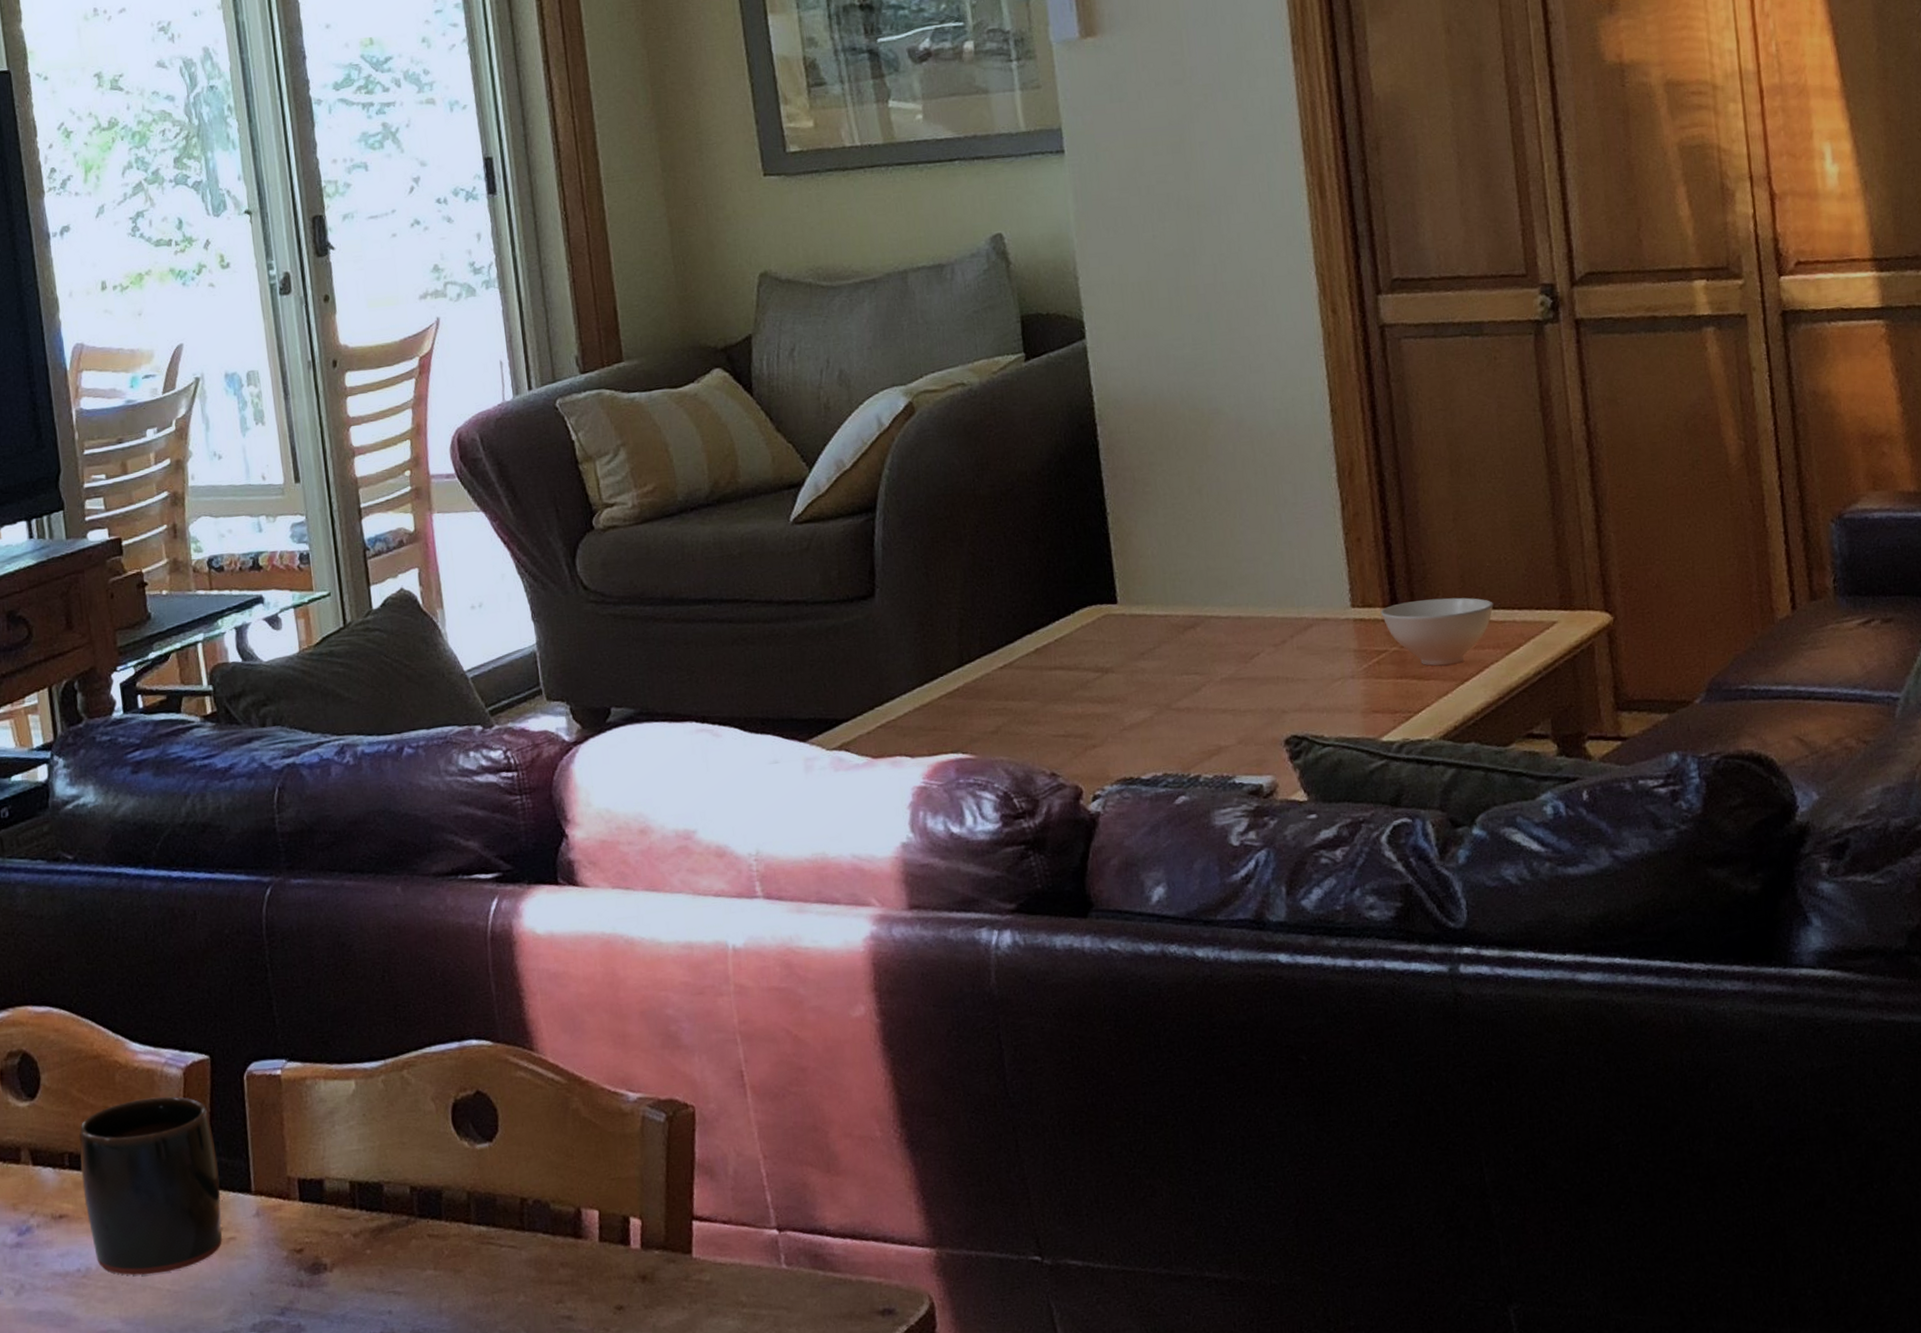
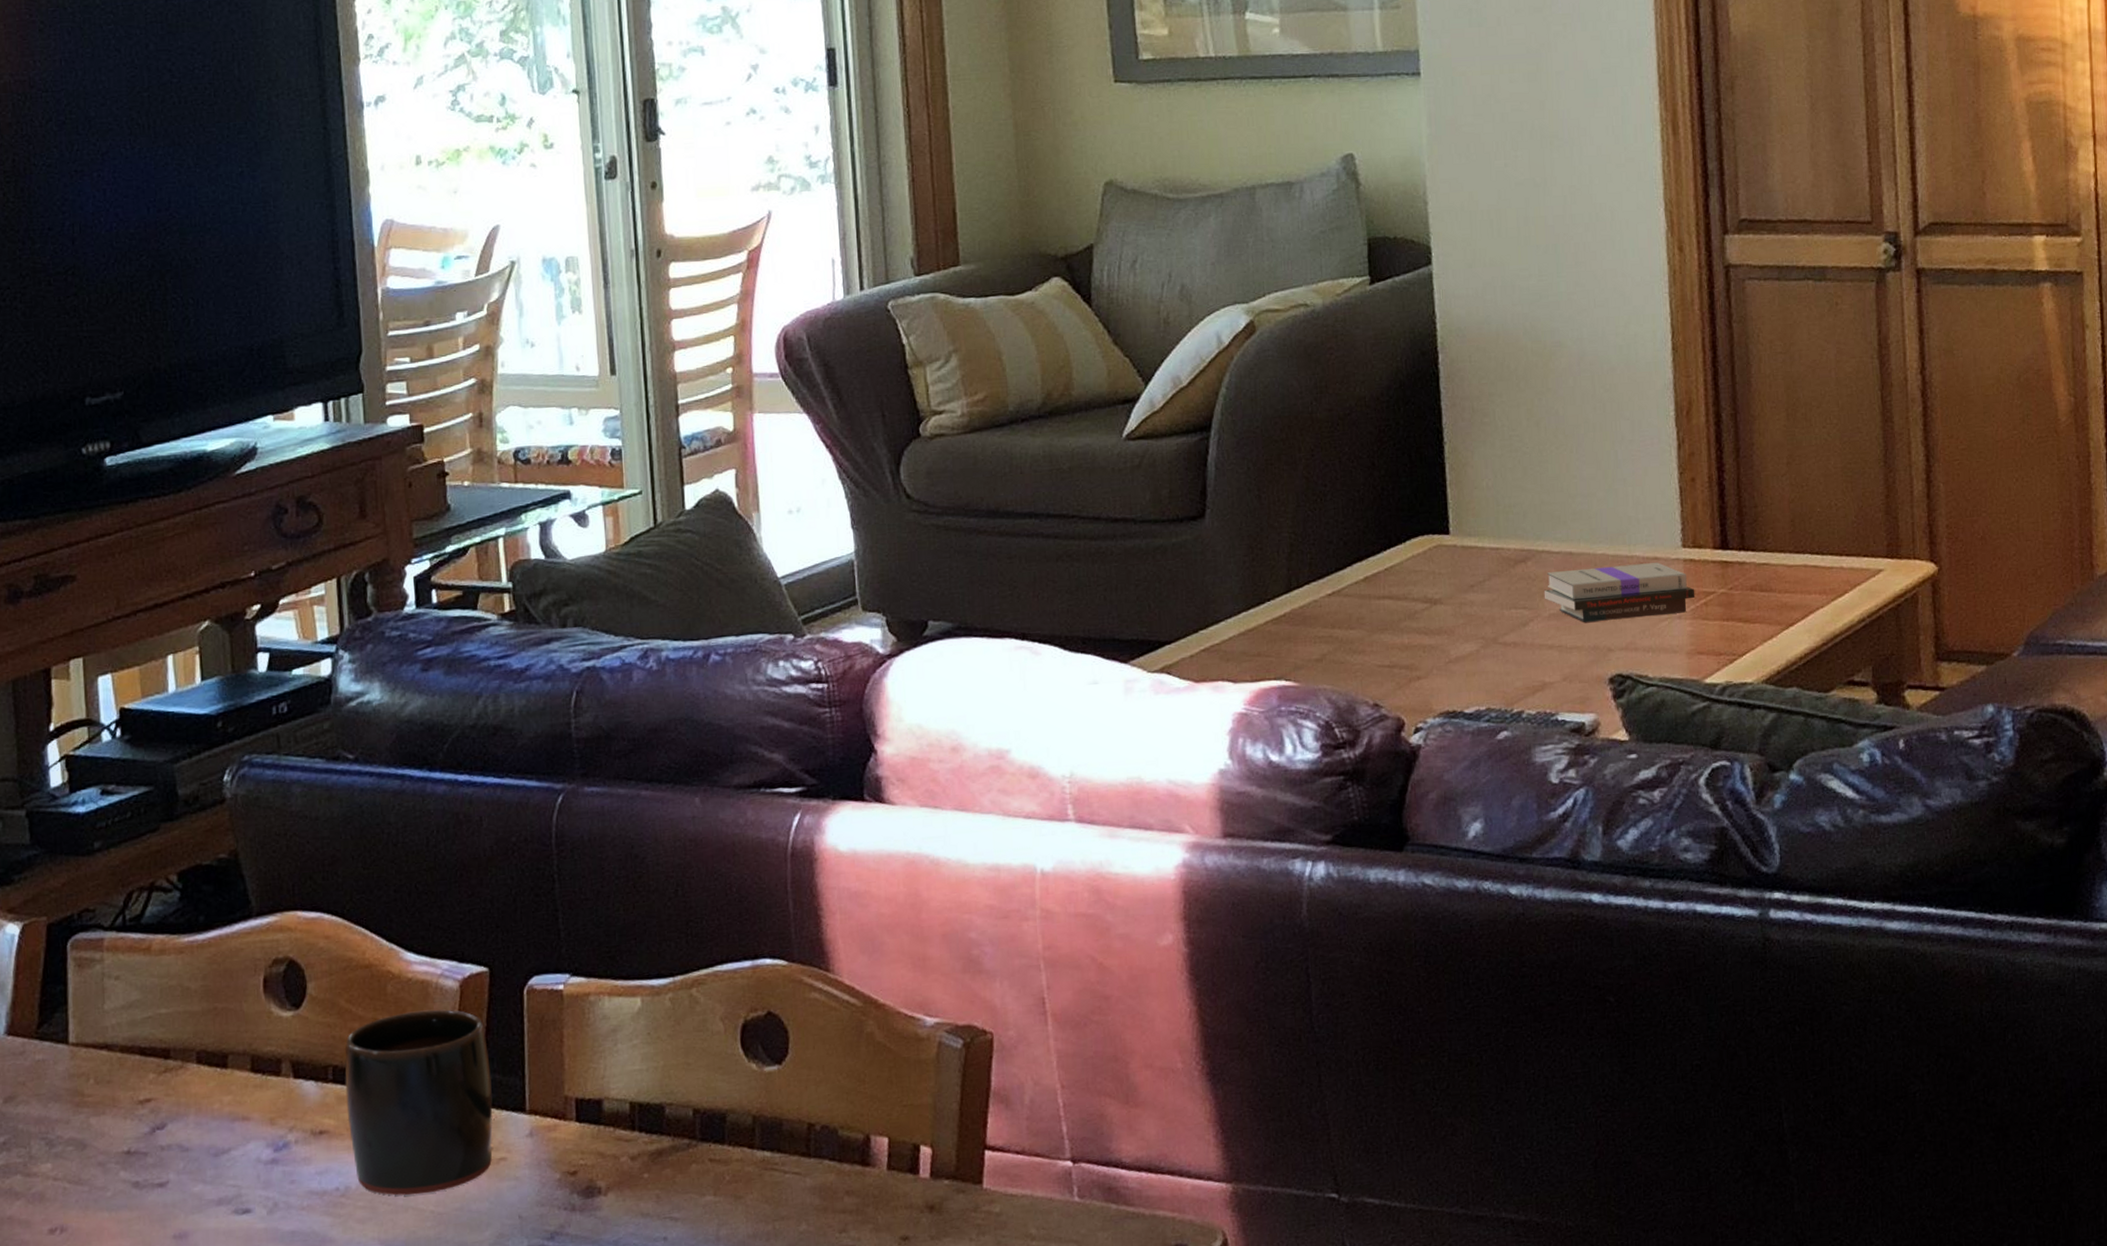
books: none [1214,623,1368,685] -> present [1543,562,1695,622]
bowl: present [1380,597,1494,667] -> none [1710,541,1822,610]

